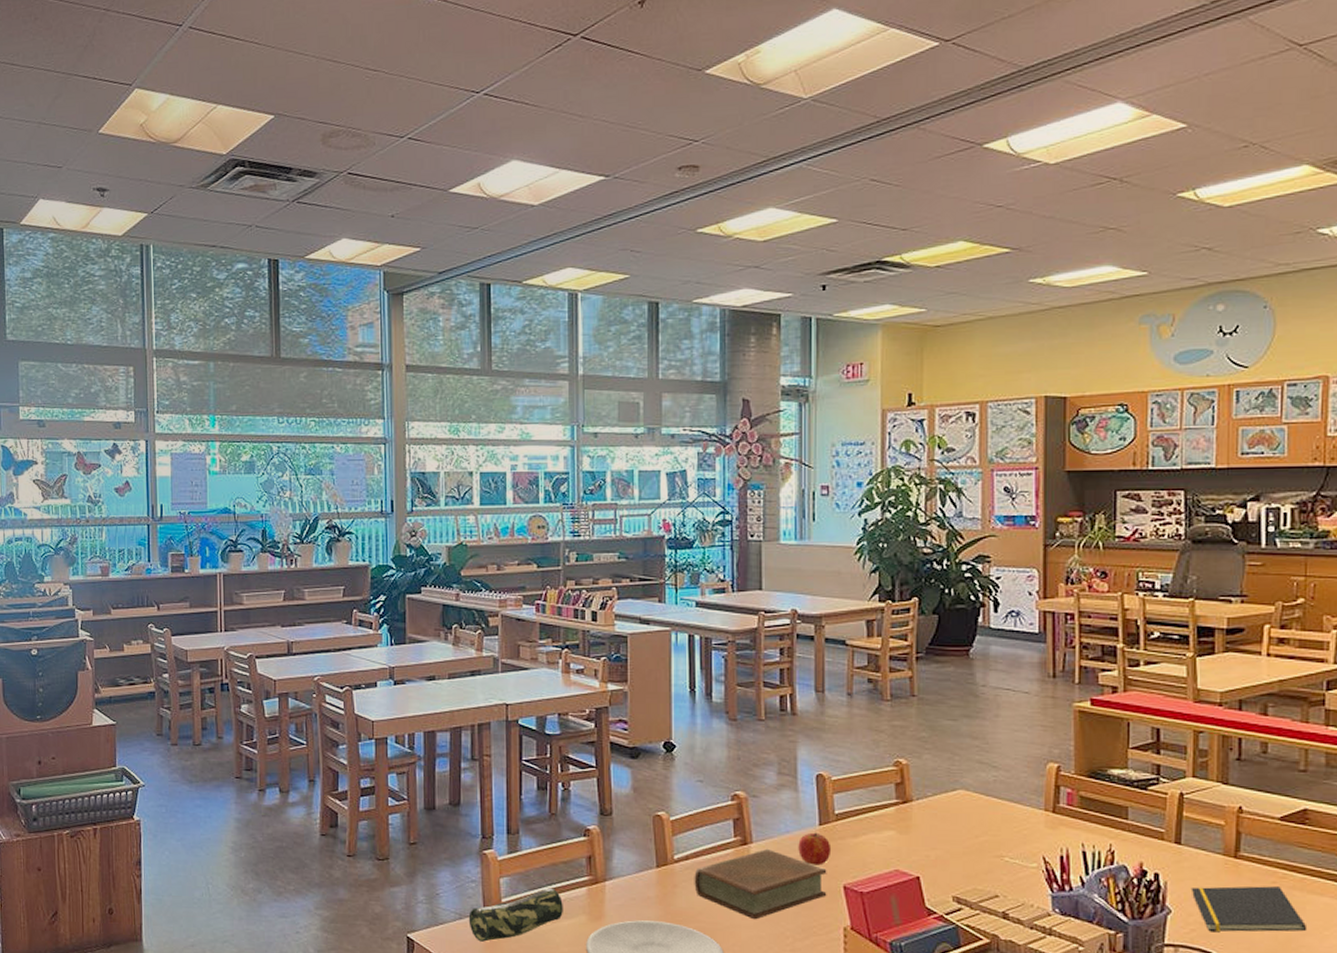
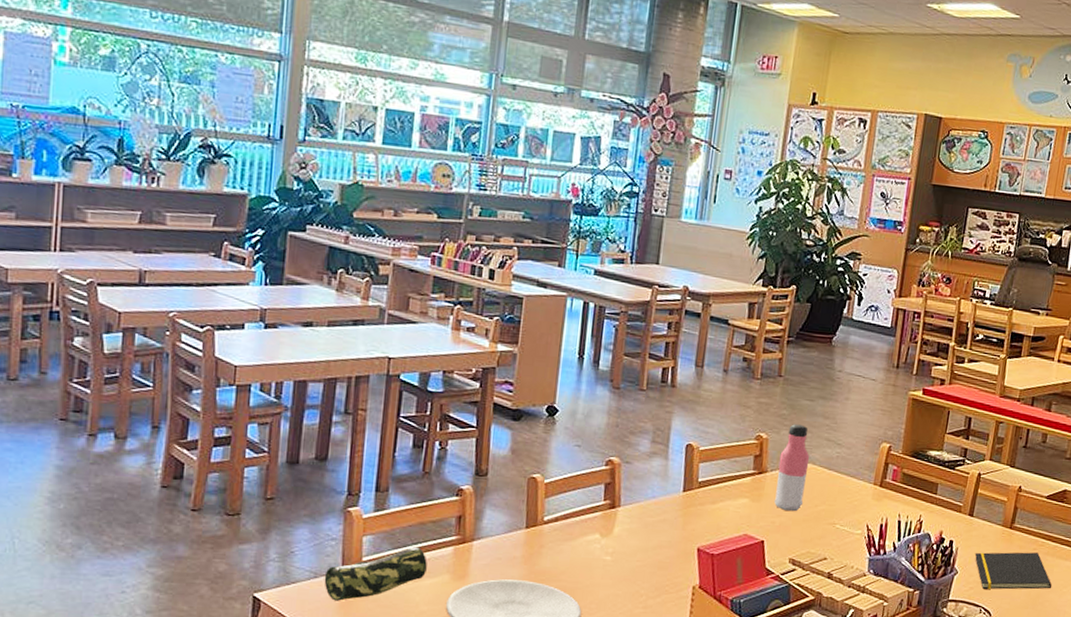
book: present [694,848,827,920] -> none [560,512,685,579]
fruit: present [798,832,832,866] -> none [661,498,692,529]
water bottle: none [925,747,961,844] -> present [773,424,810,512]

